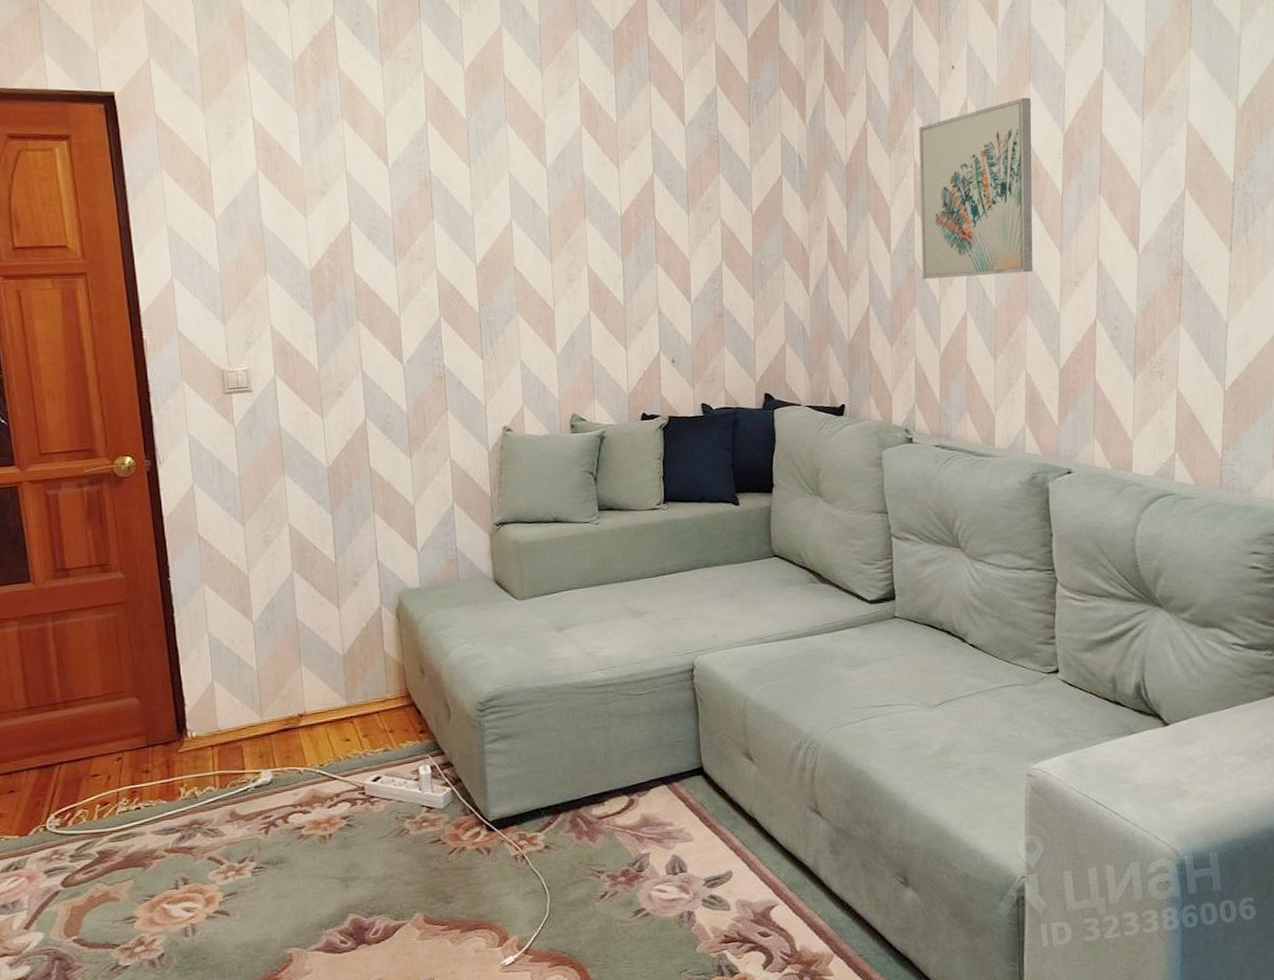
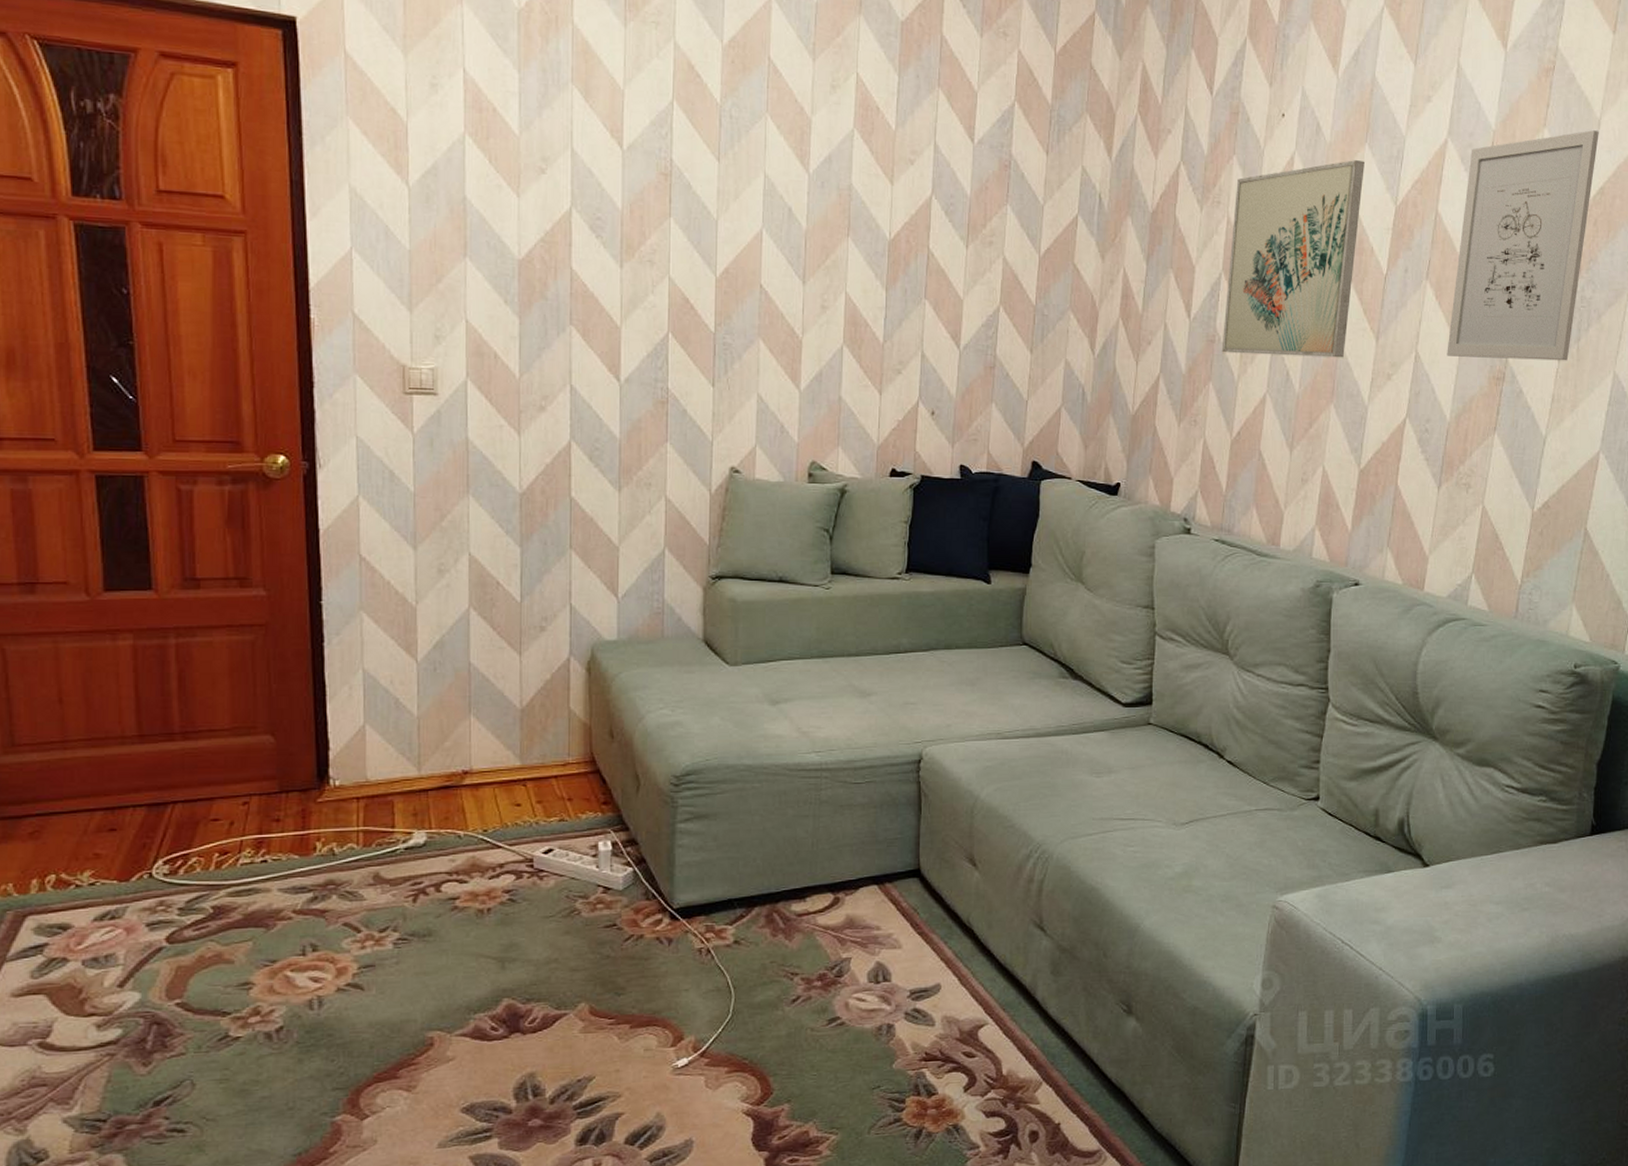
wall art: none [1125,45,1241,260] -> present [1447,130,1599,361]

